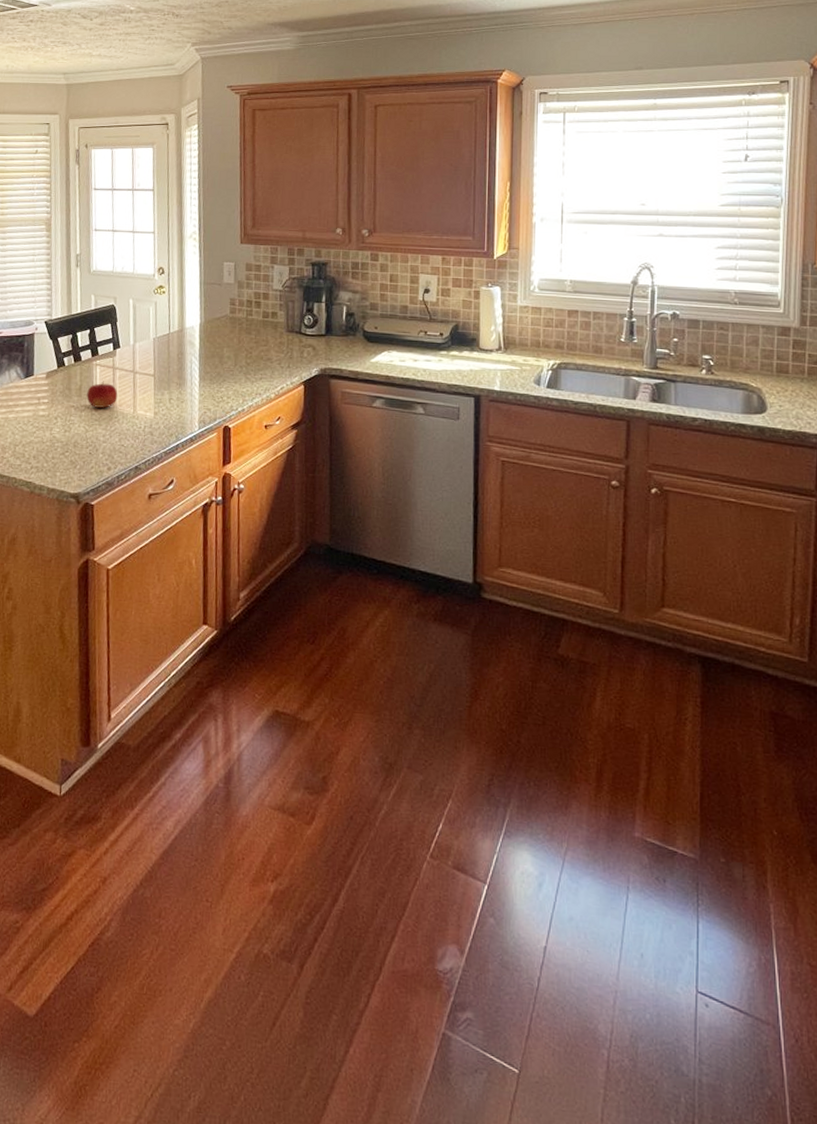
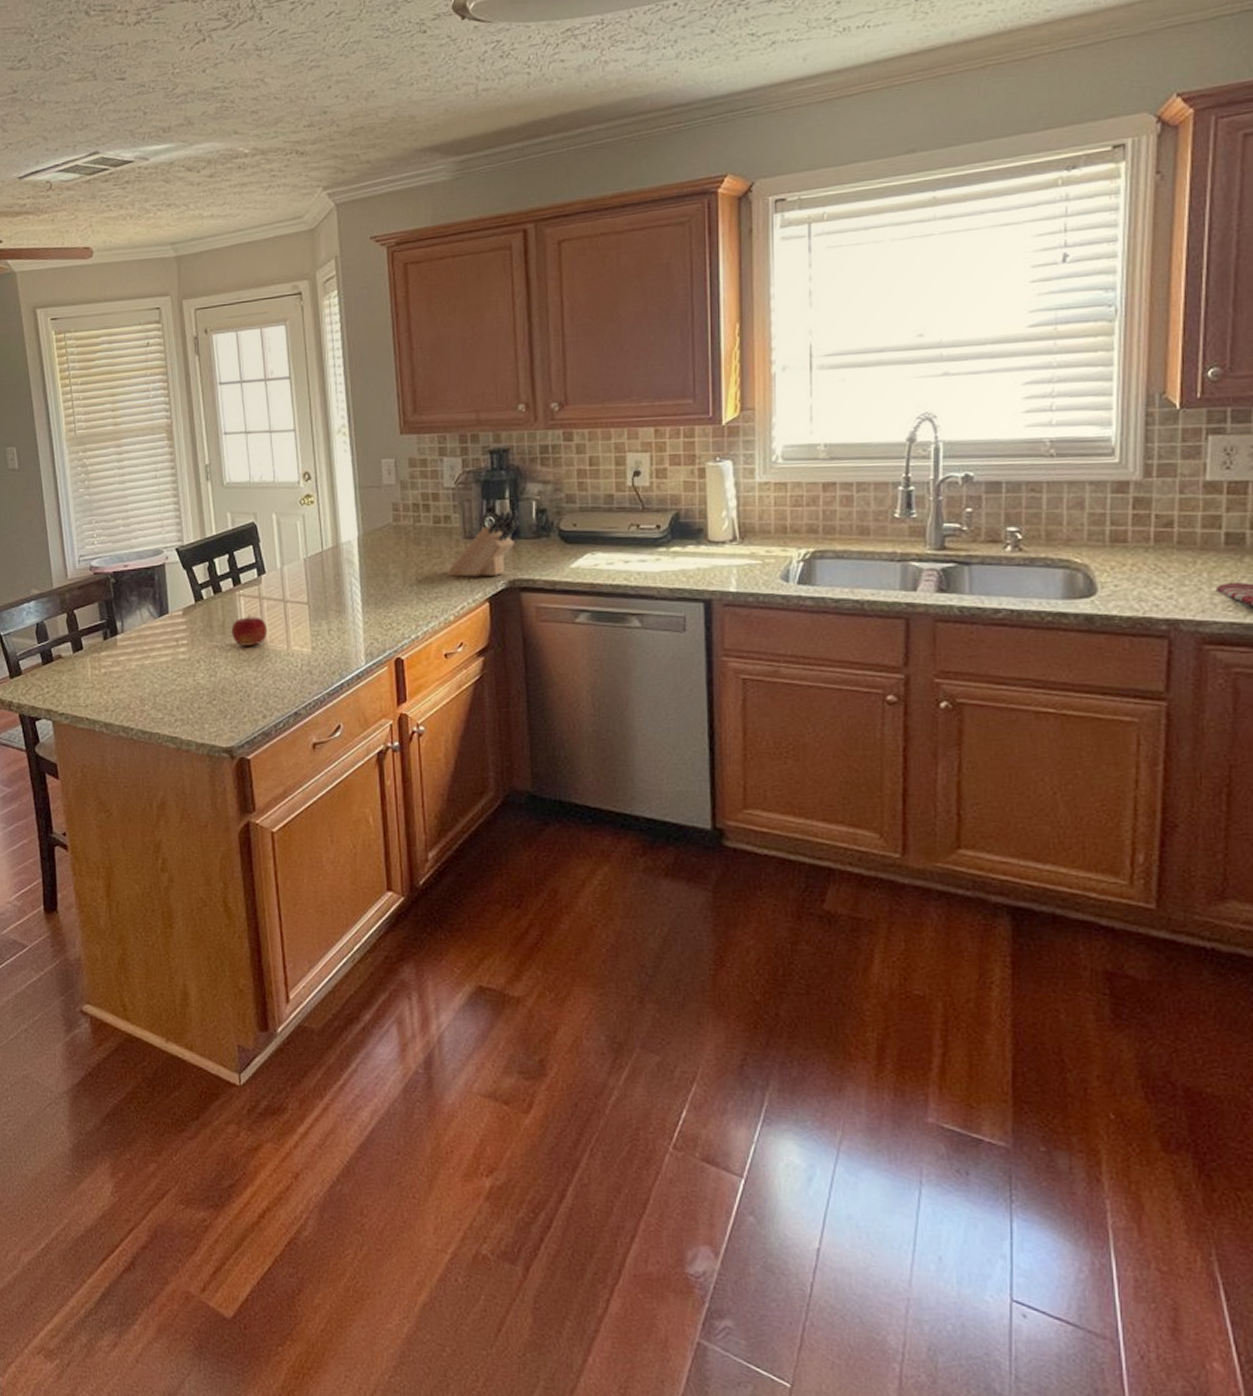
knife block: none [270,311,332,364] -> present [446,509,519,577]

